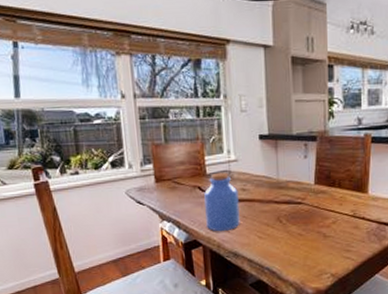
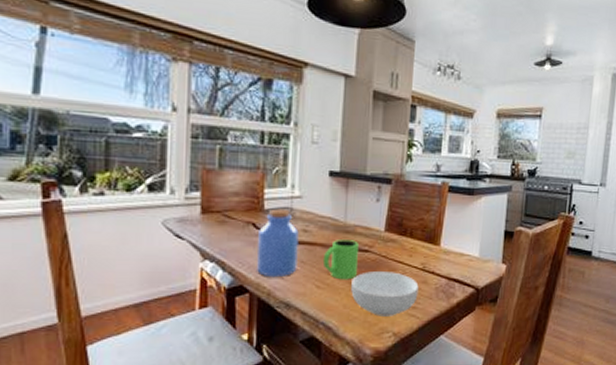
mug: none [261,194,293,230] -> present [322,240,359,280]
cereal bowl: none [289,220,351,260] -> present [351,271,419,317]

